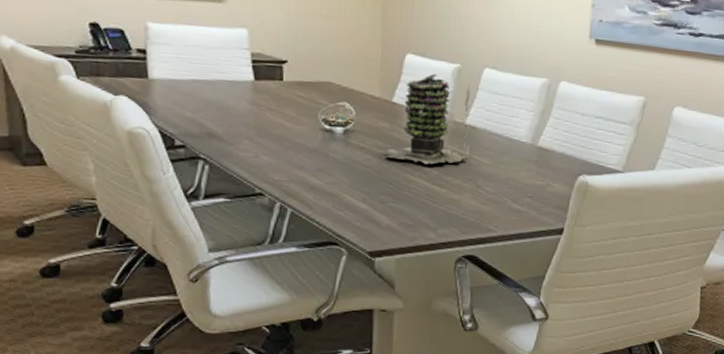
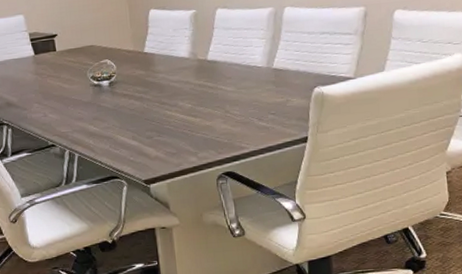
succulent plant: present [384,73,470,165] -> none [144,22,215,100]

